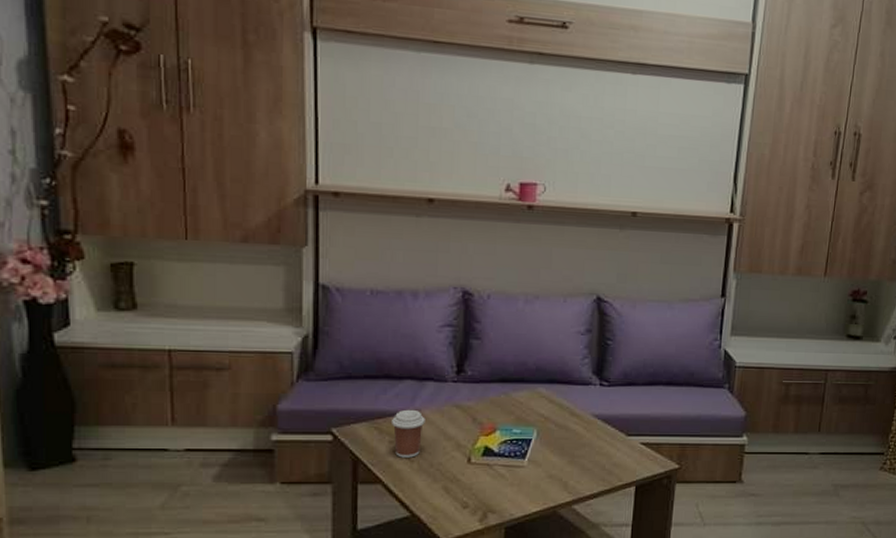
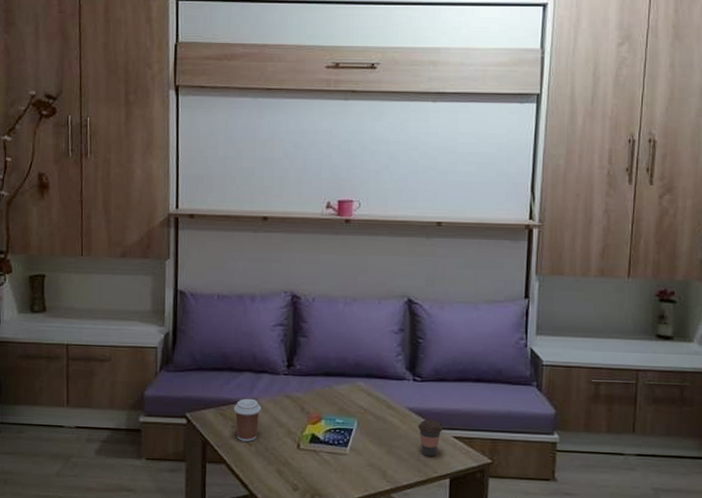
coffee cup: none [603,426,630,464] -> present [418,419,443,457]

